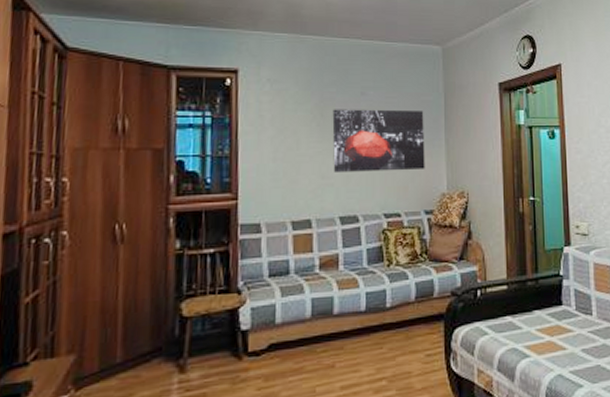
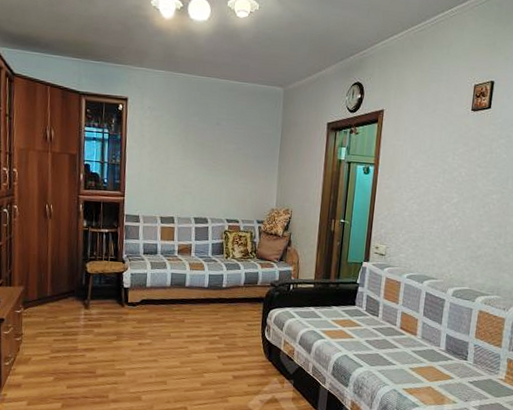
wall art: present [332,109,425,174] -> none [192,134,264,189]

